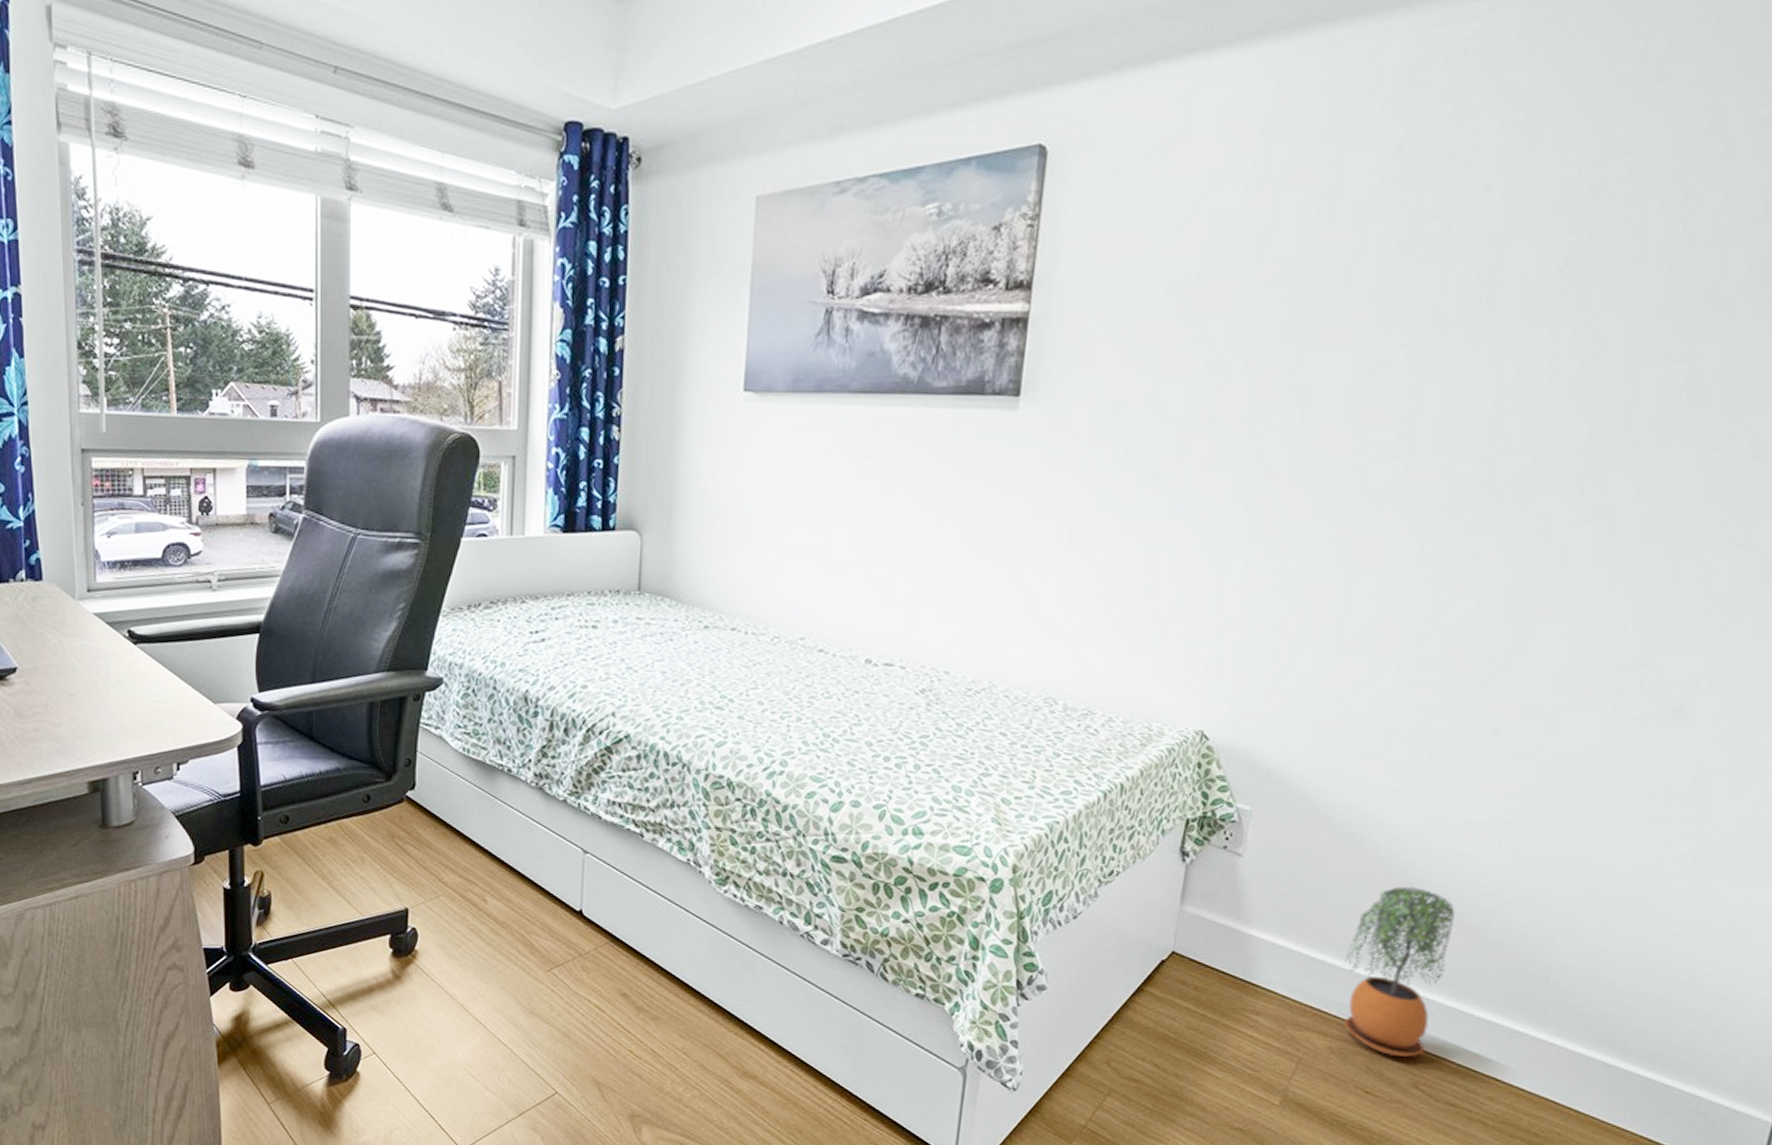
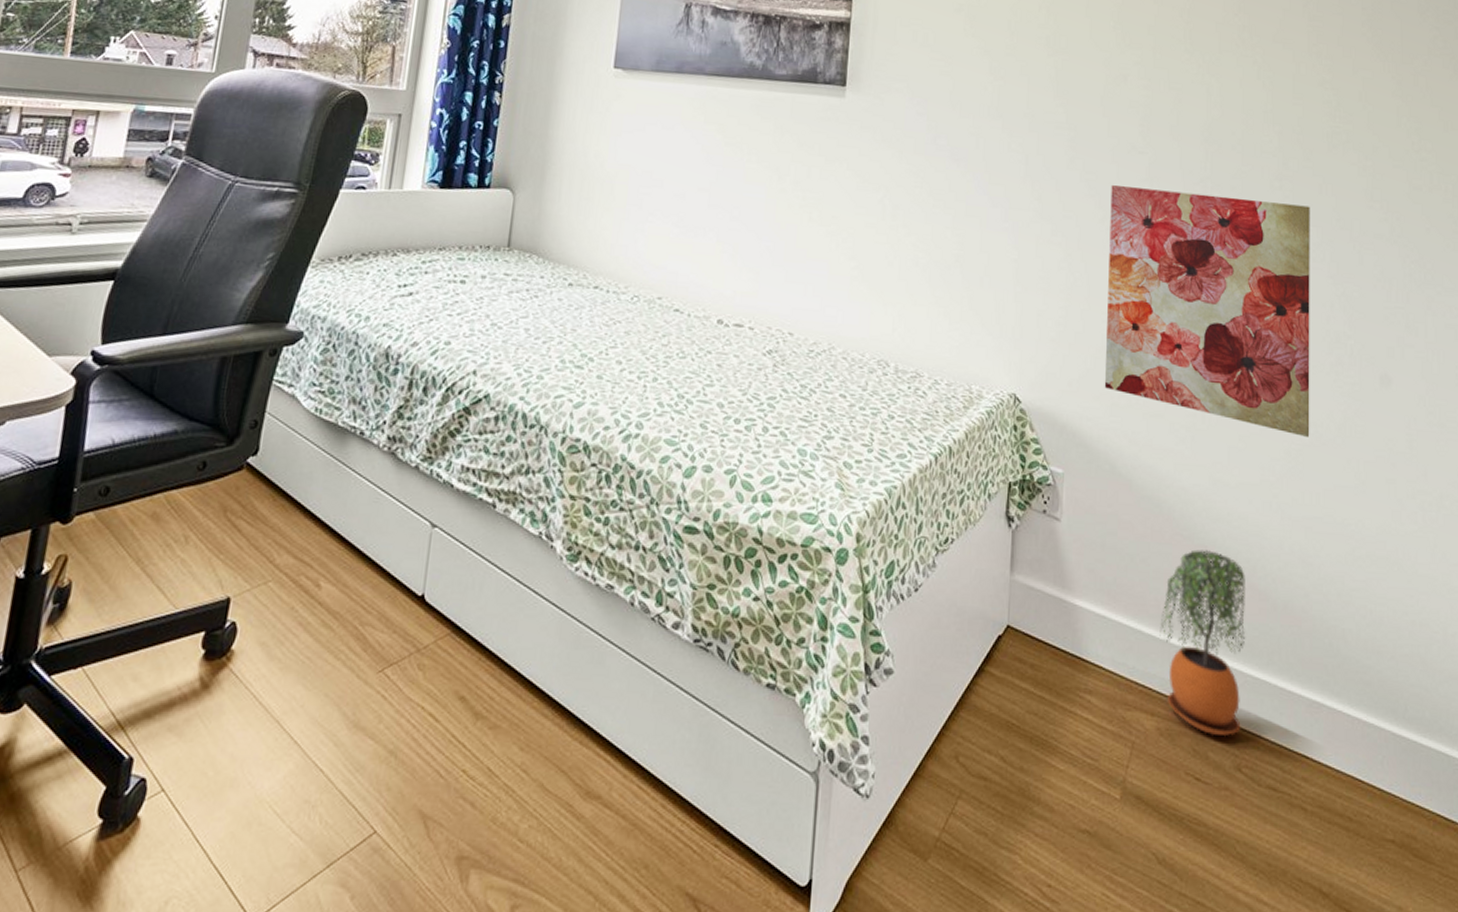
wall art: none [1311,498,1619,775] -> present [1104,185,1310,437]

